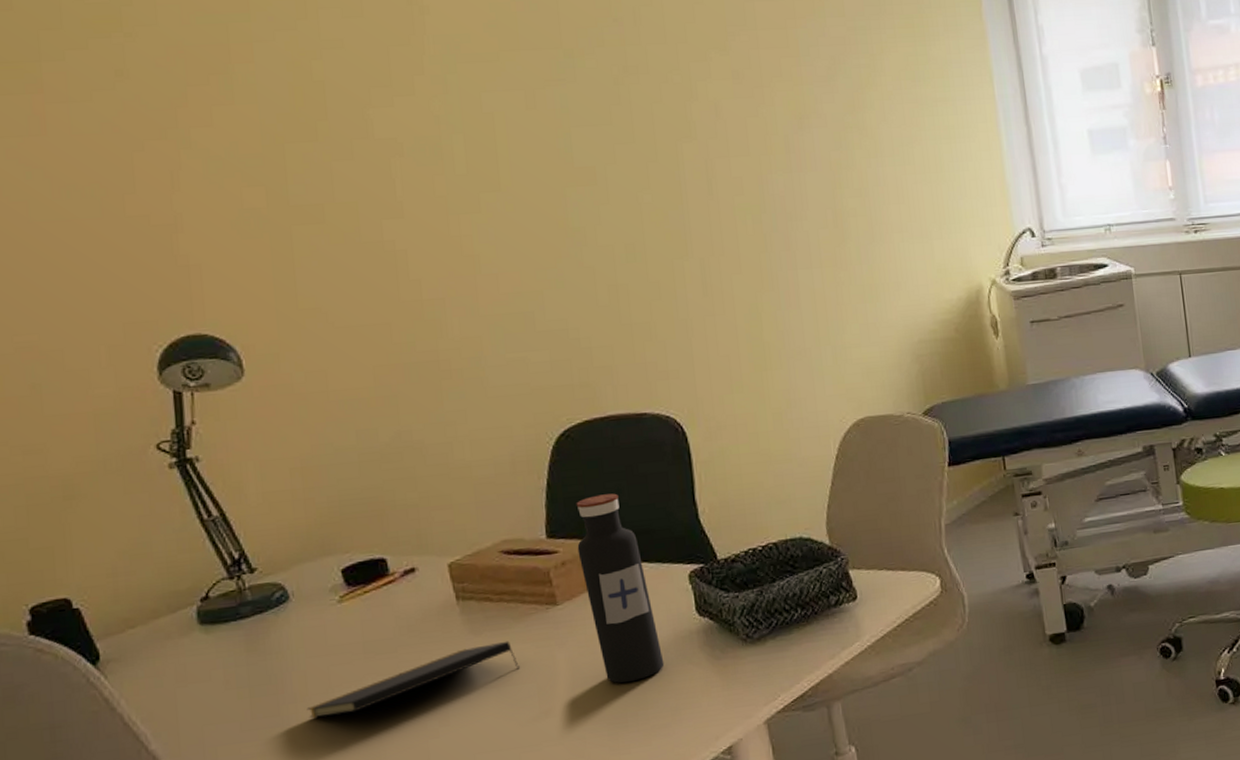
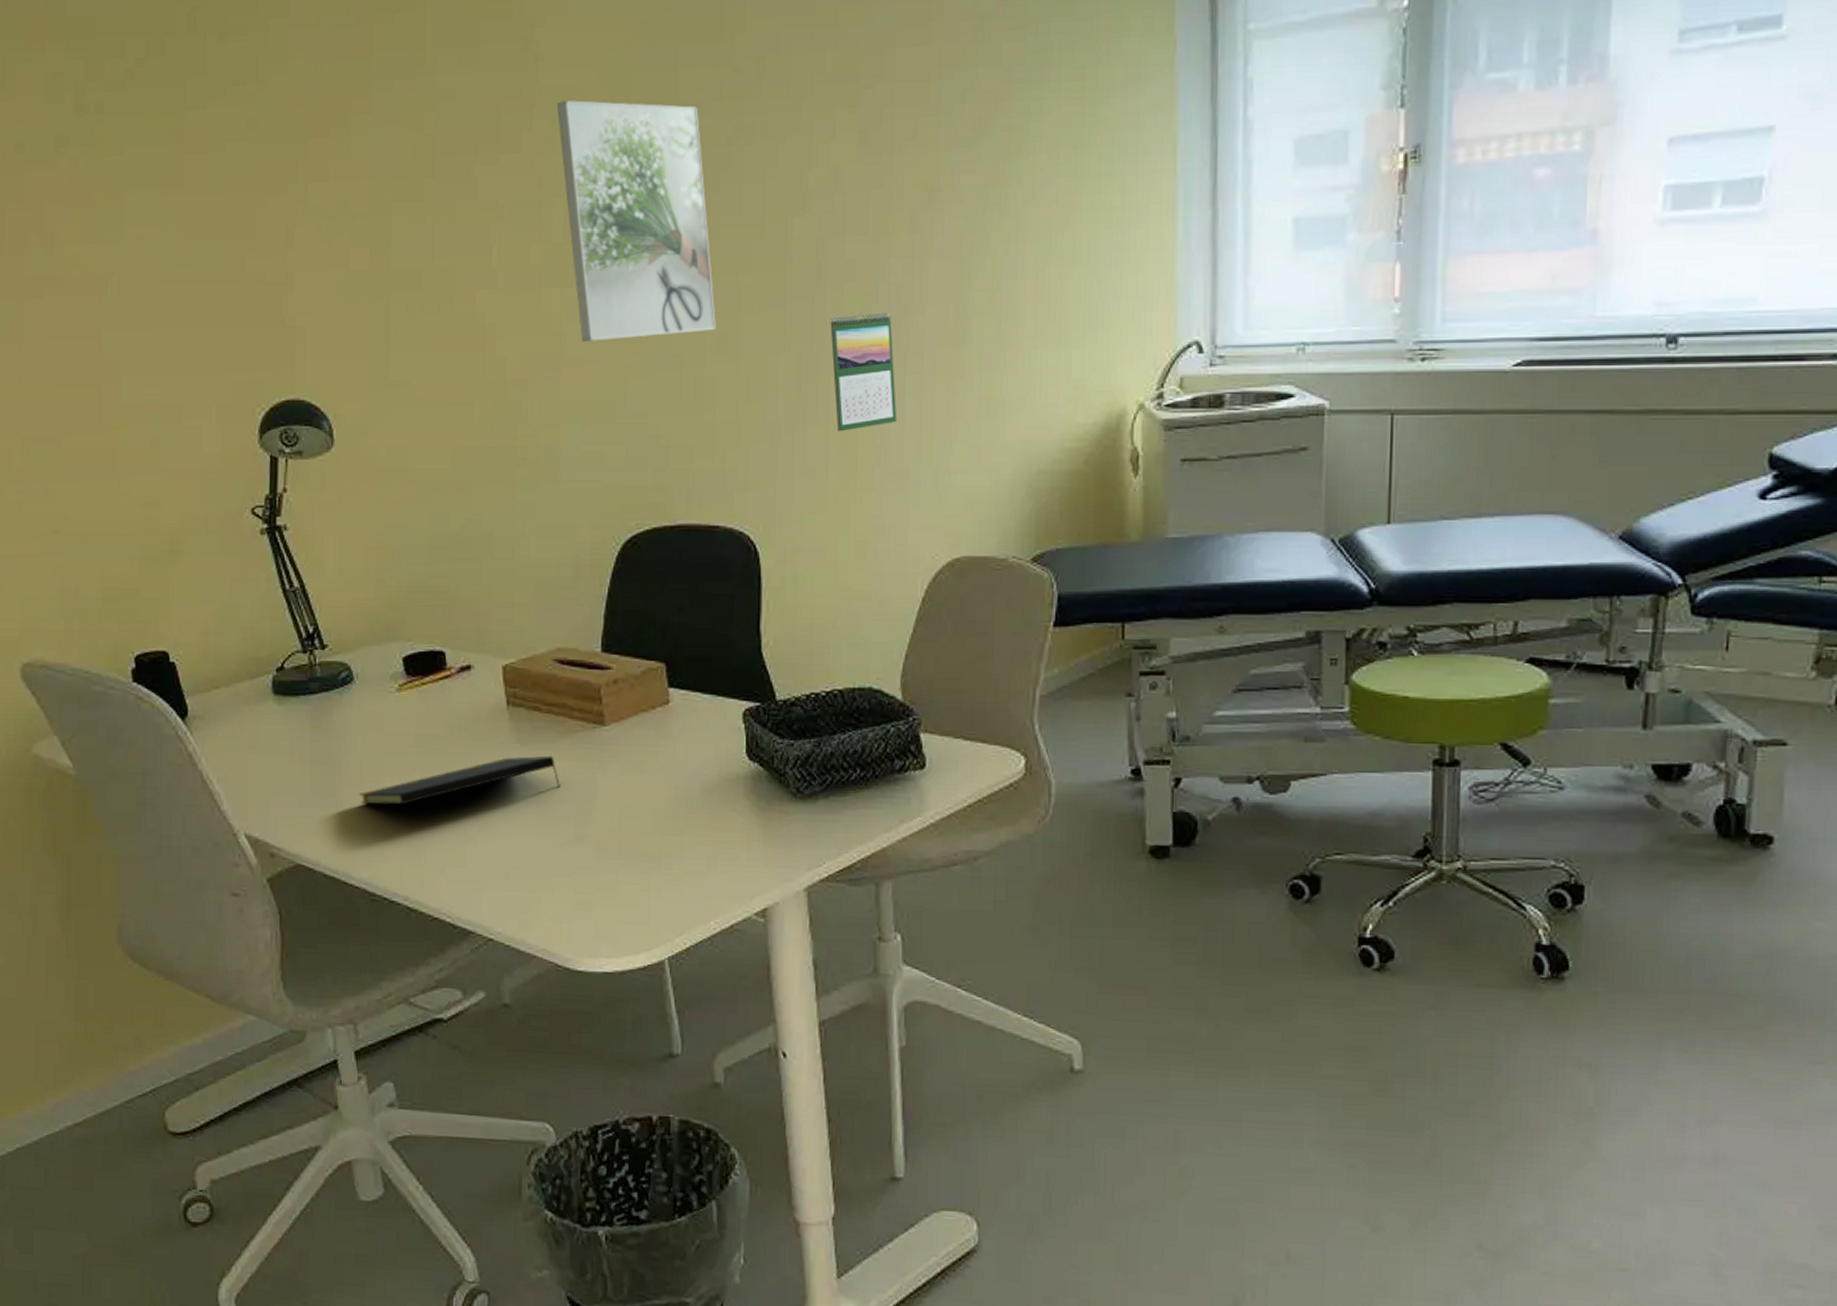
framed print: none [447,48,623,260] -> present [557,100,716,341]
water bottle: present [576,493,665,683] -> none [631,611,706,821]
calendar: none [726,219,795,322] -> present [830,312,898,432]

